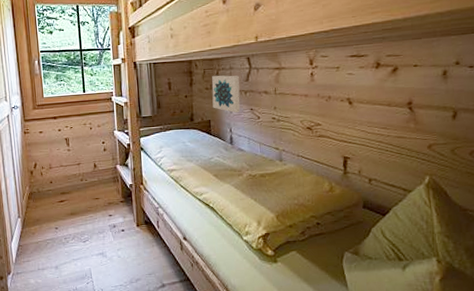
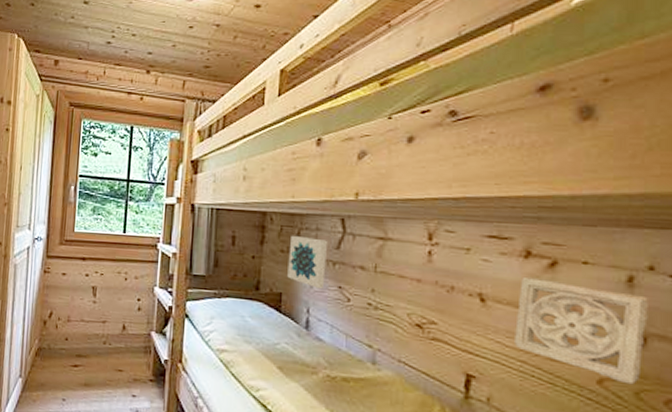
wall ornament: none [373,81,457,146] -> present [515,276,648,385]

